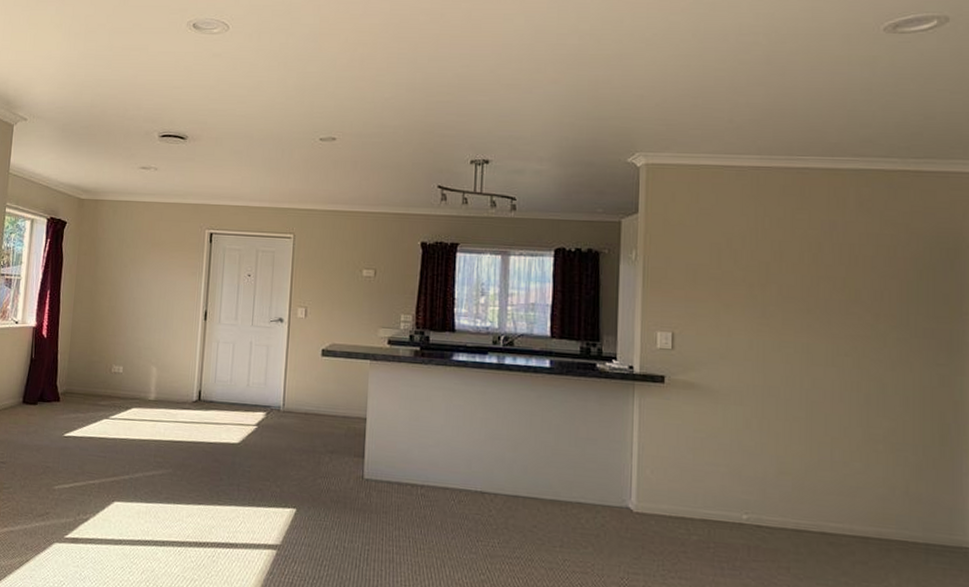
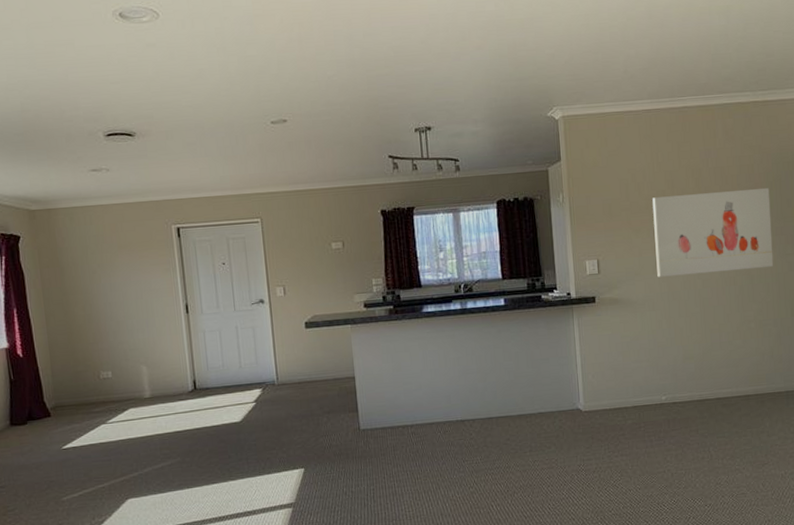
wall art: none [750,269,918,378] -> present [652,187,774,277]

